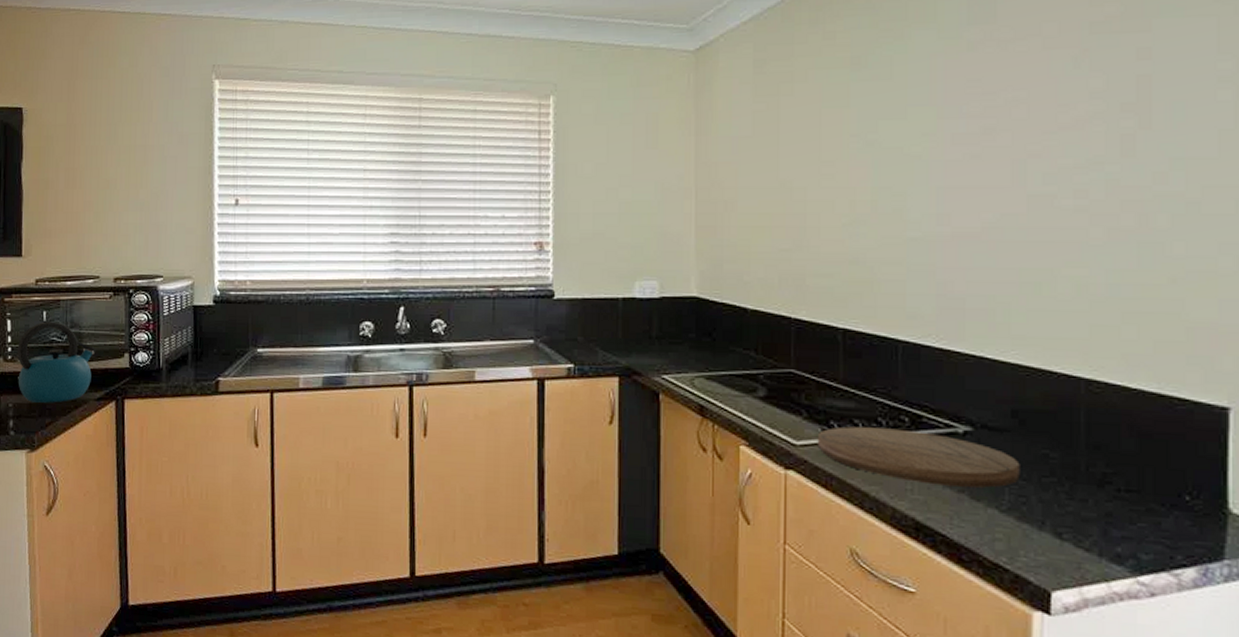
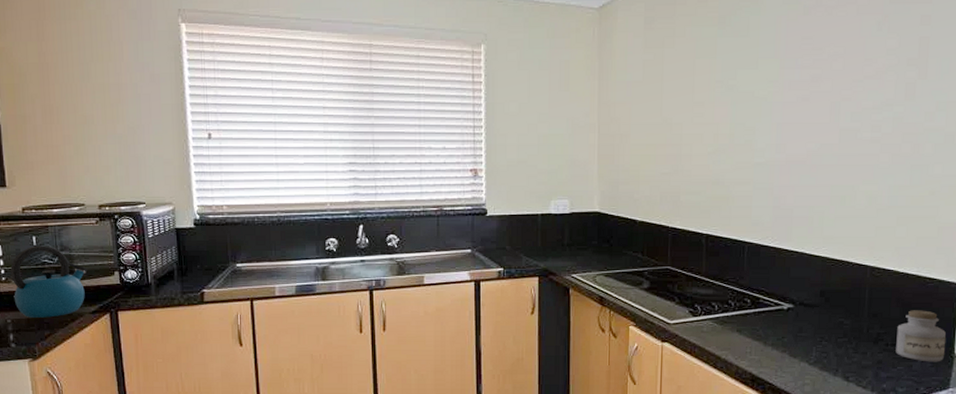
cutting board: present [817,426,1020,488] -> none [685,308,824,348]
jar: none [1133,442,1213,520] -> present [895,310,947,362]

